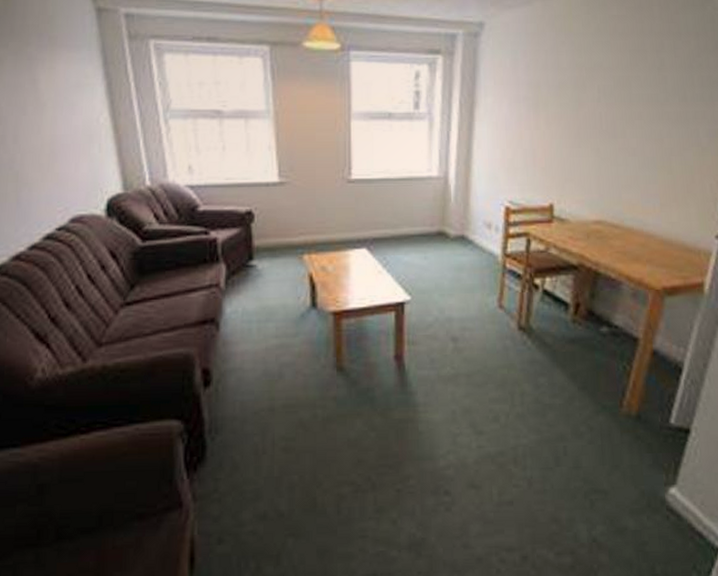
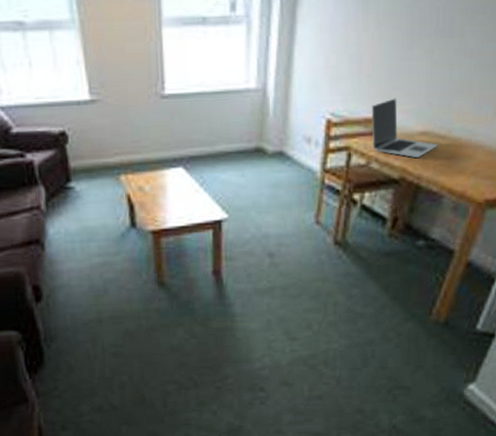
laptop: none [547,189,613,245] -> present [371,98,439,158]

